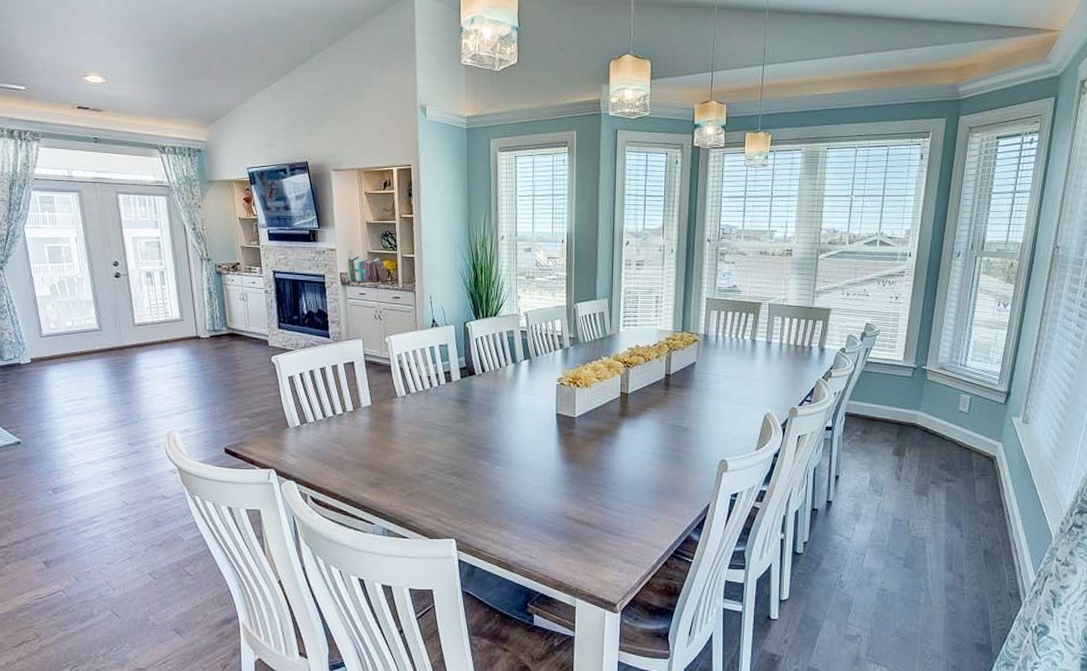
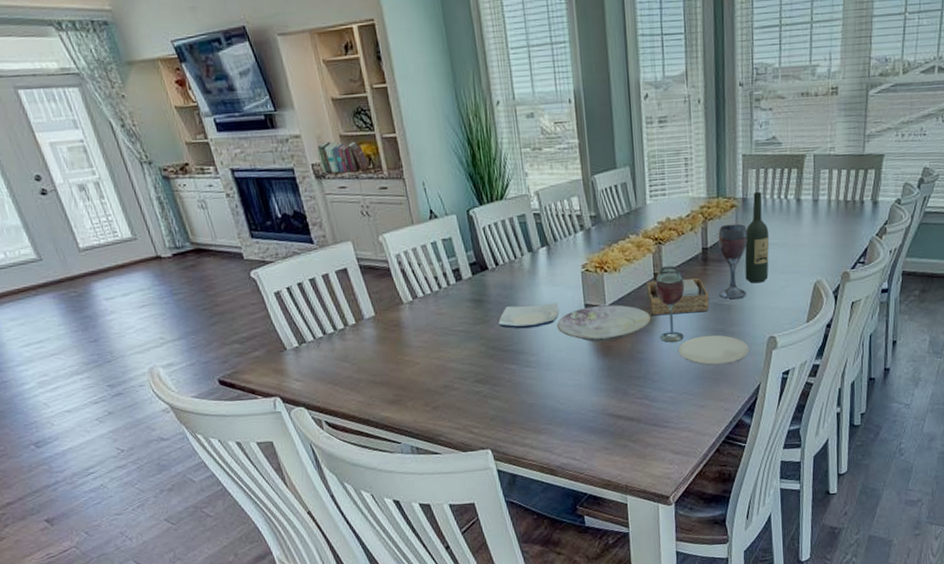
plate: none [478,409,533,430] -> present [498,303,560,329]
plate: none [529,416,615,450] -> present [557,304,652,343]
napkin holder: none [613,399,668,431] -> present [646,278,709,315]
wineglass: none [621,387,647,456] -> present [655,266,685,342]
plate: none [637,453,702,482] -> present [678,334,749,366]
cup: none [677,356,706,423] -> present [718,223,747,300]
wine bottle: none [702,331,726,410] -> present [744,192,770,284]

